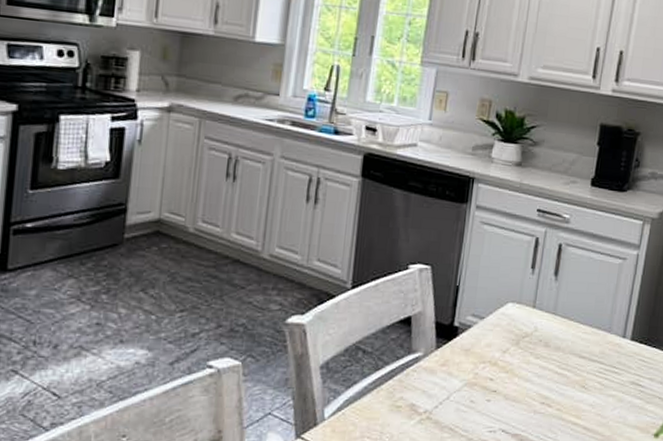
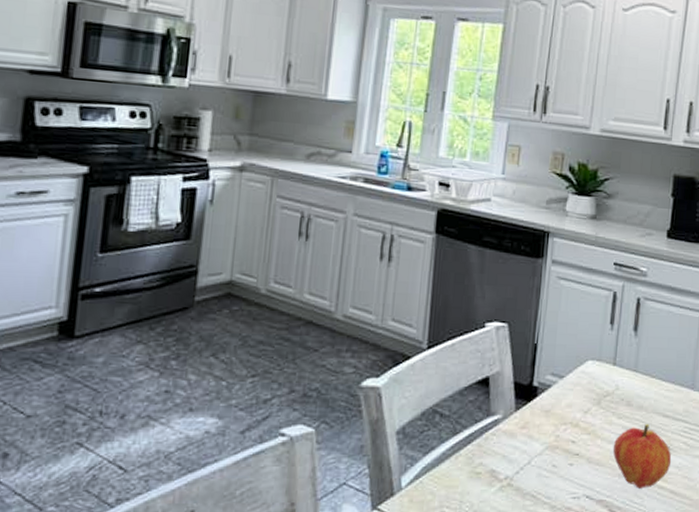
fruit: none [529,364,586,424] -> present [612,424,672,488]

